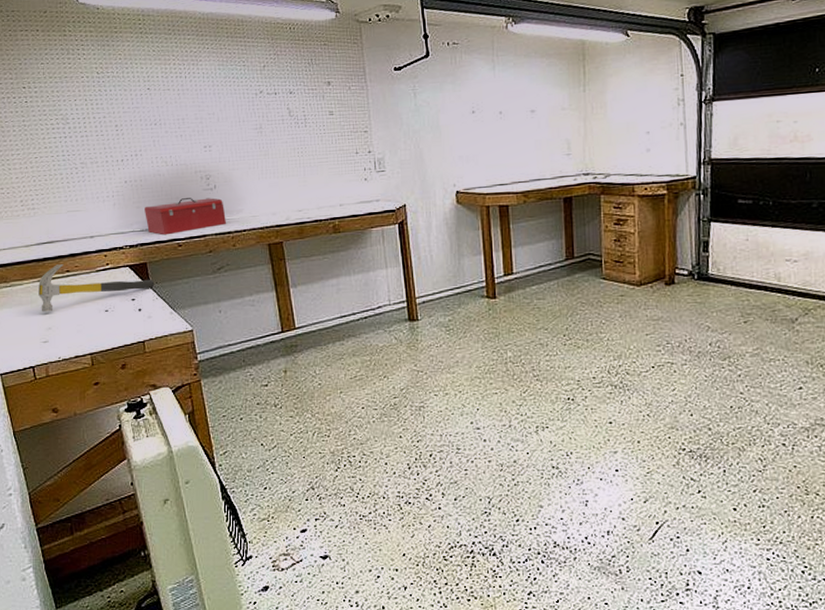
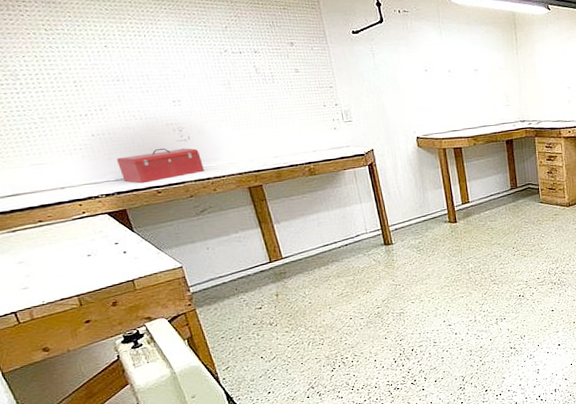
hammer: present [38,264,154,312] -> none [8,215,137,261]

